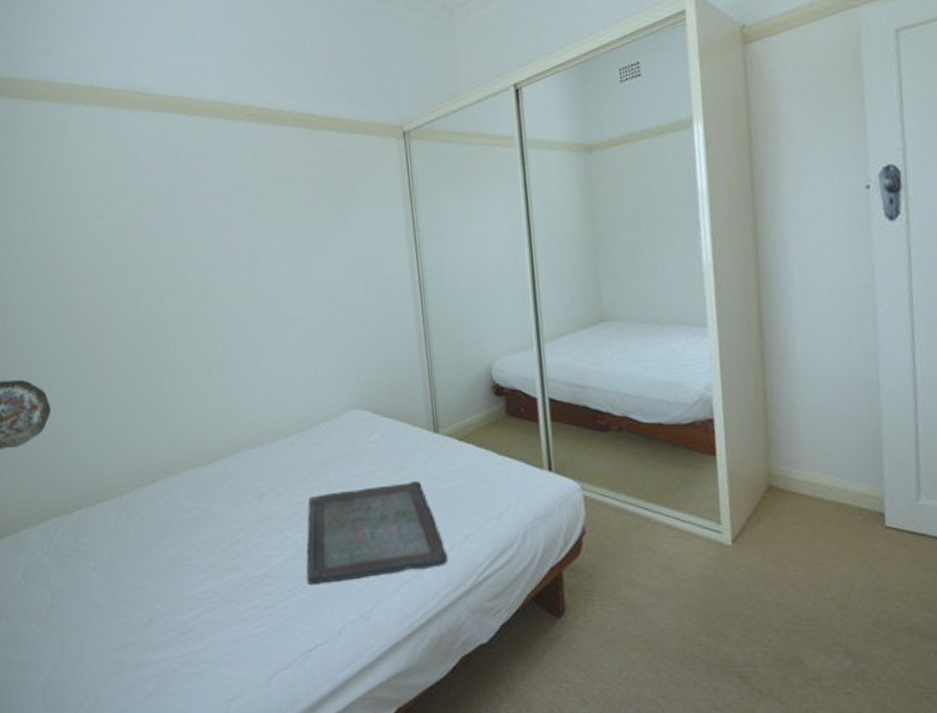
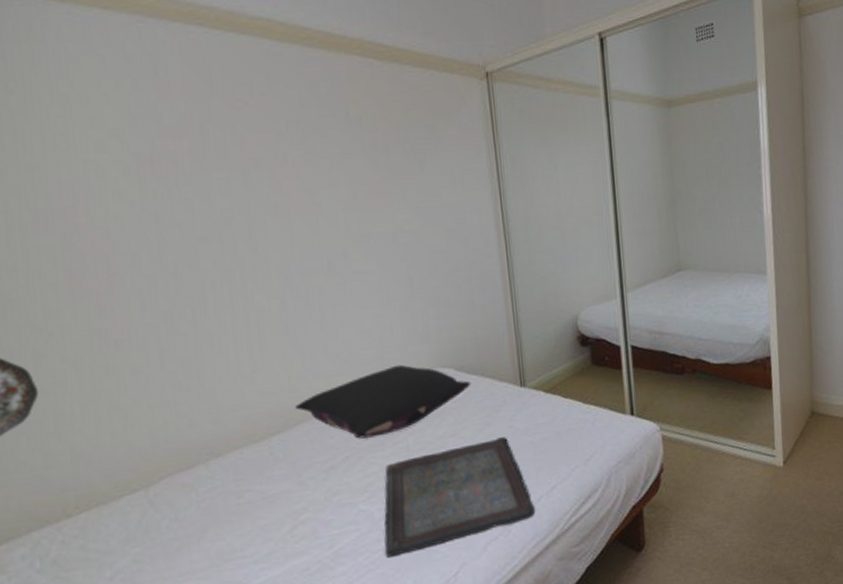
pillow: none [234,404,387,470] -> present [295,364,472,439]

